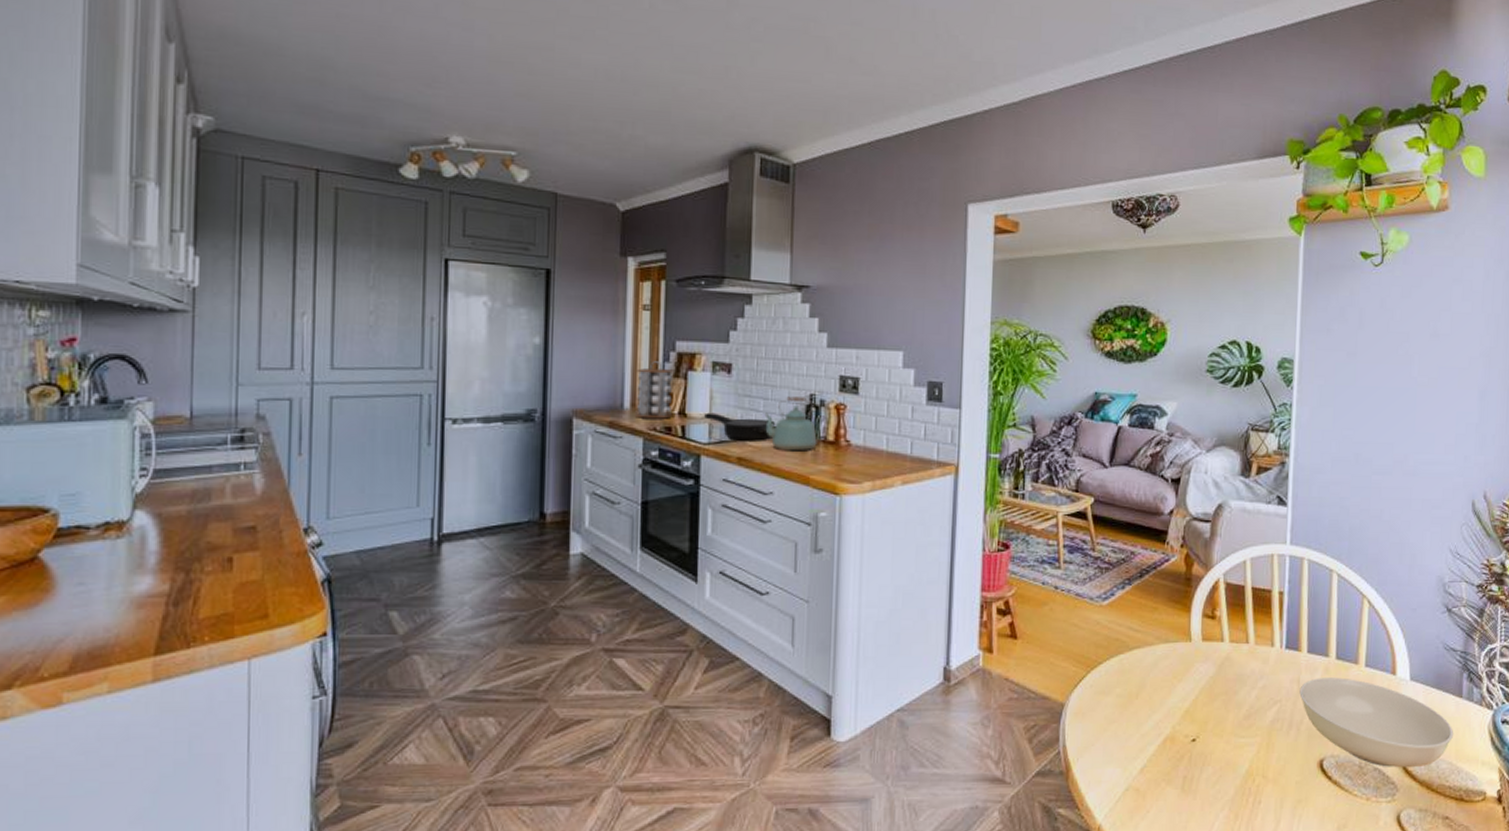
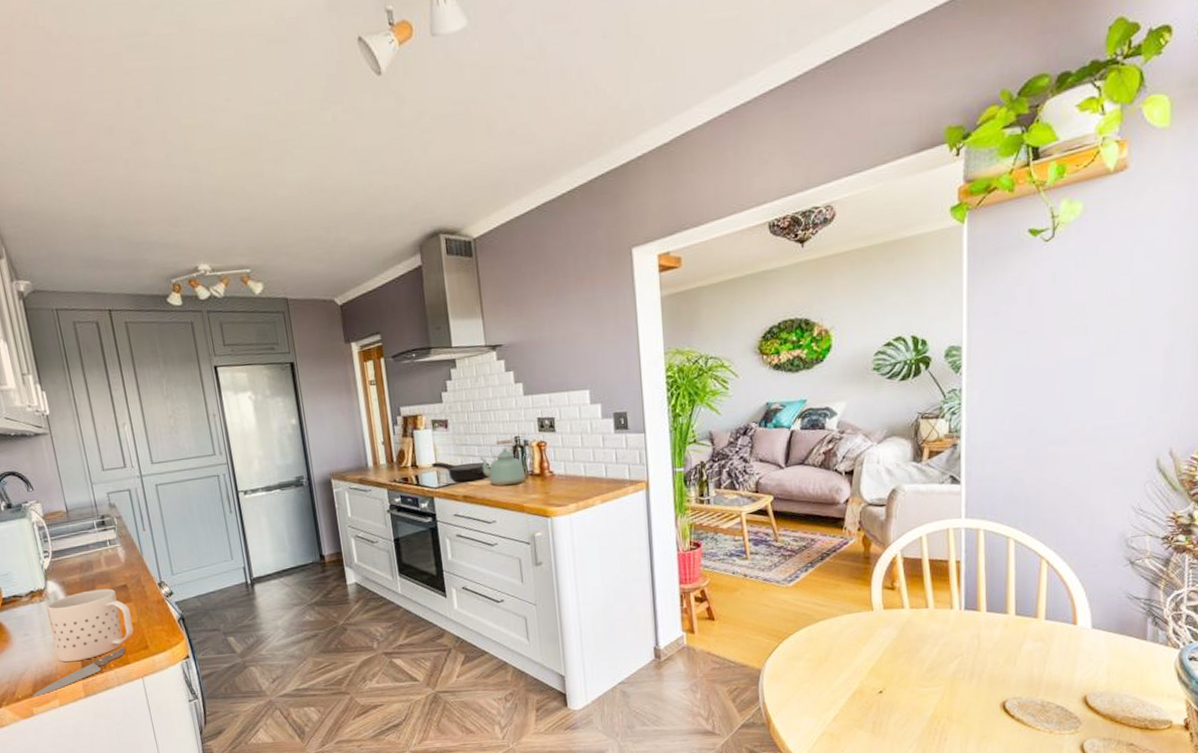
kitchen knife: none [68,613,233,676] -> present [33,647,126,697]
mug: none [123,529,254,629] -> present [46,588,134,663]
spice rack: present [636,361,674,419] -> none [373,425,407,474]
bowl: present [1299,677,1454,768] -> none [980,631,1139,705]

